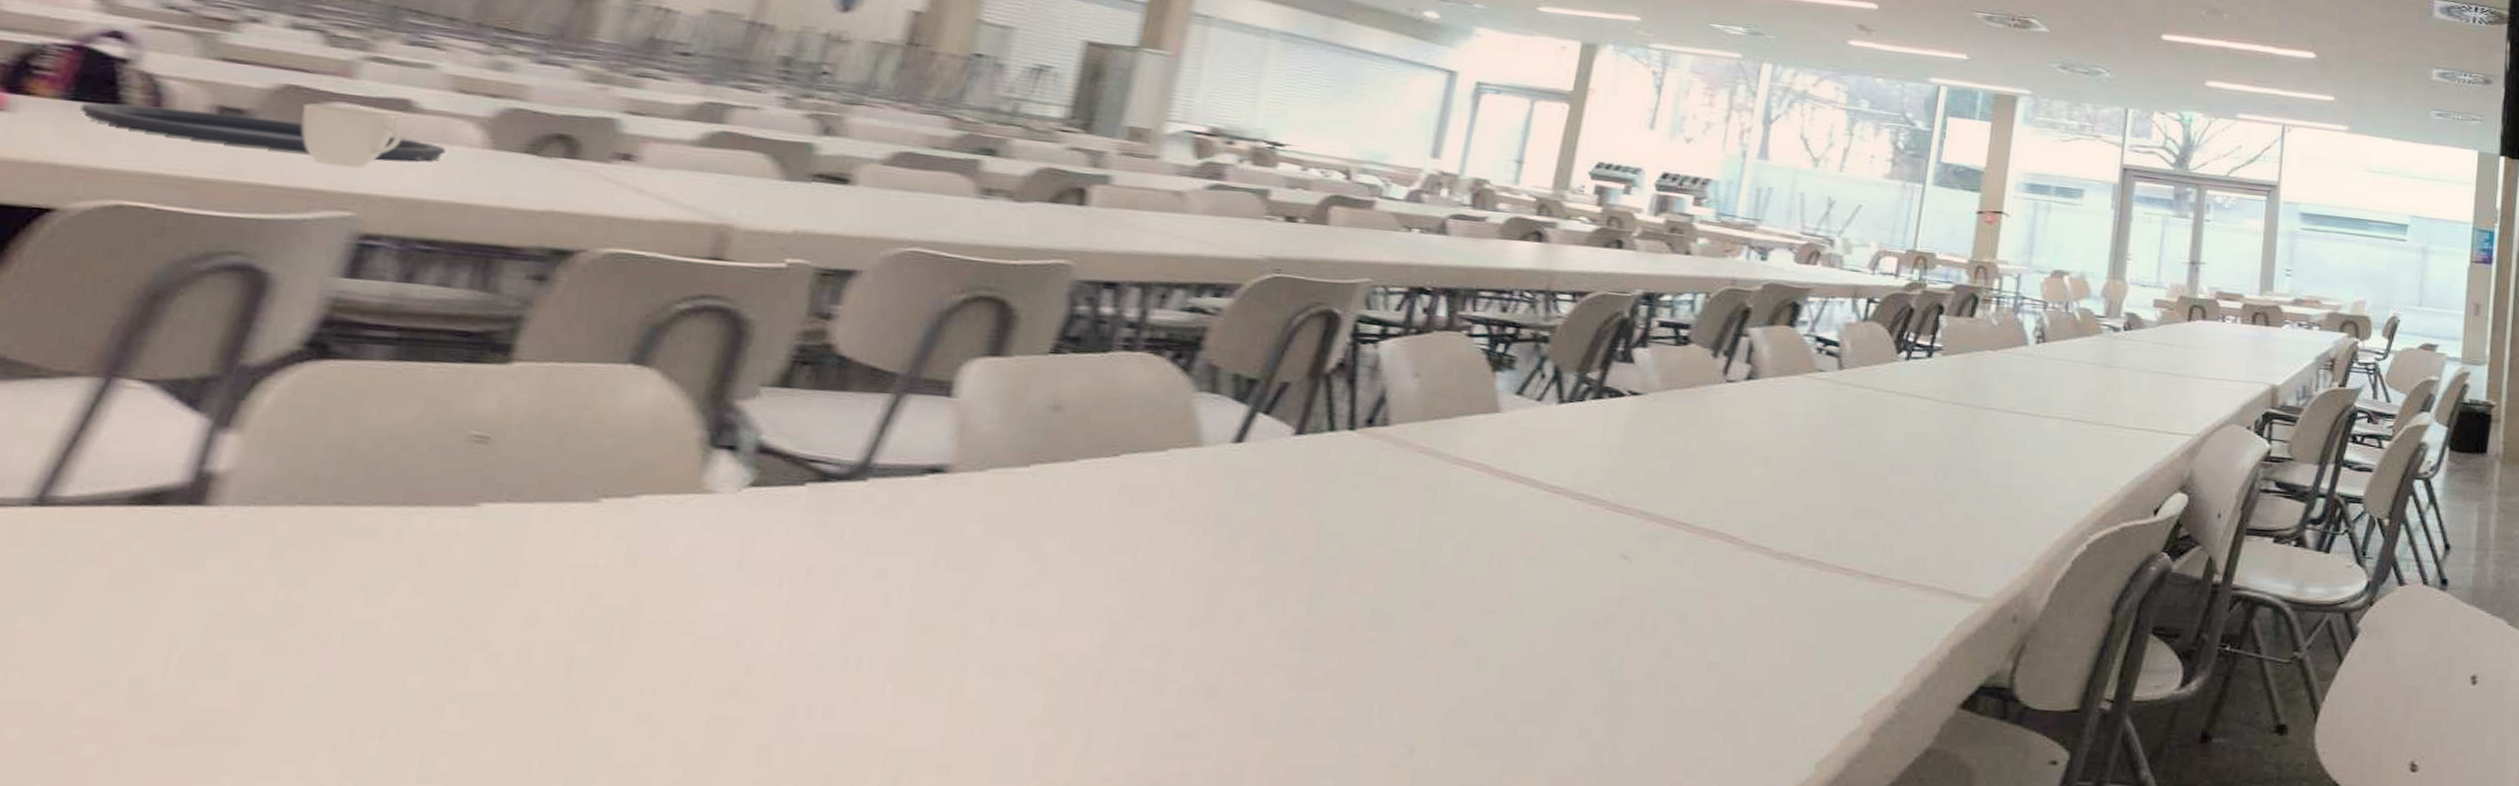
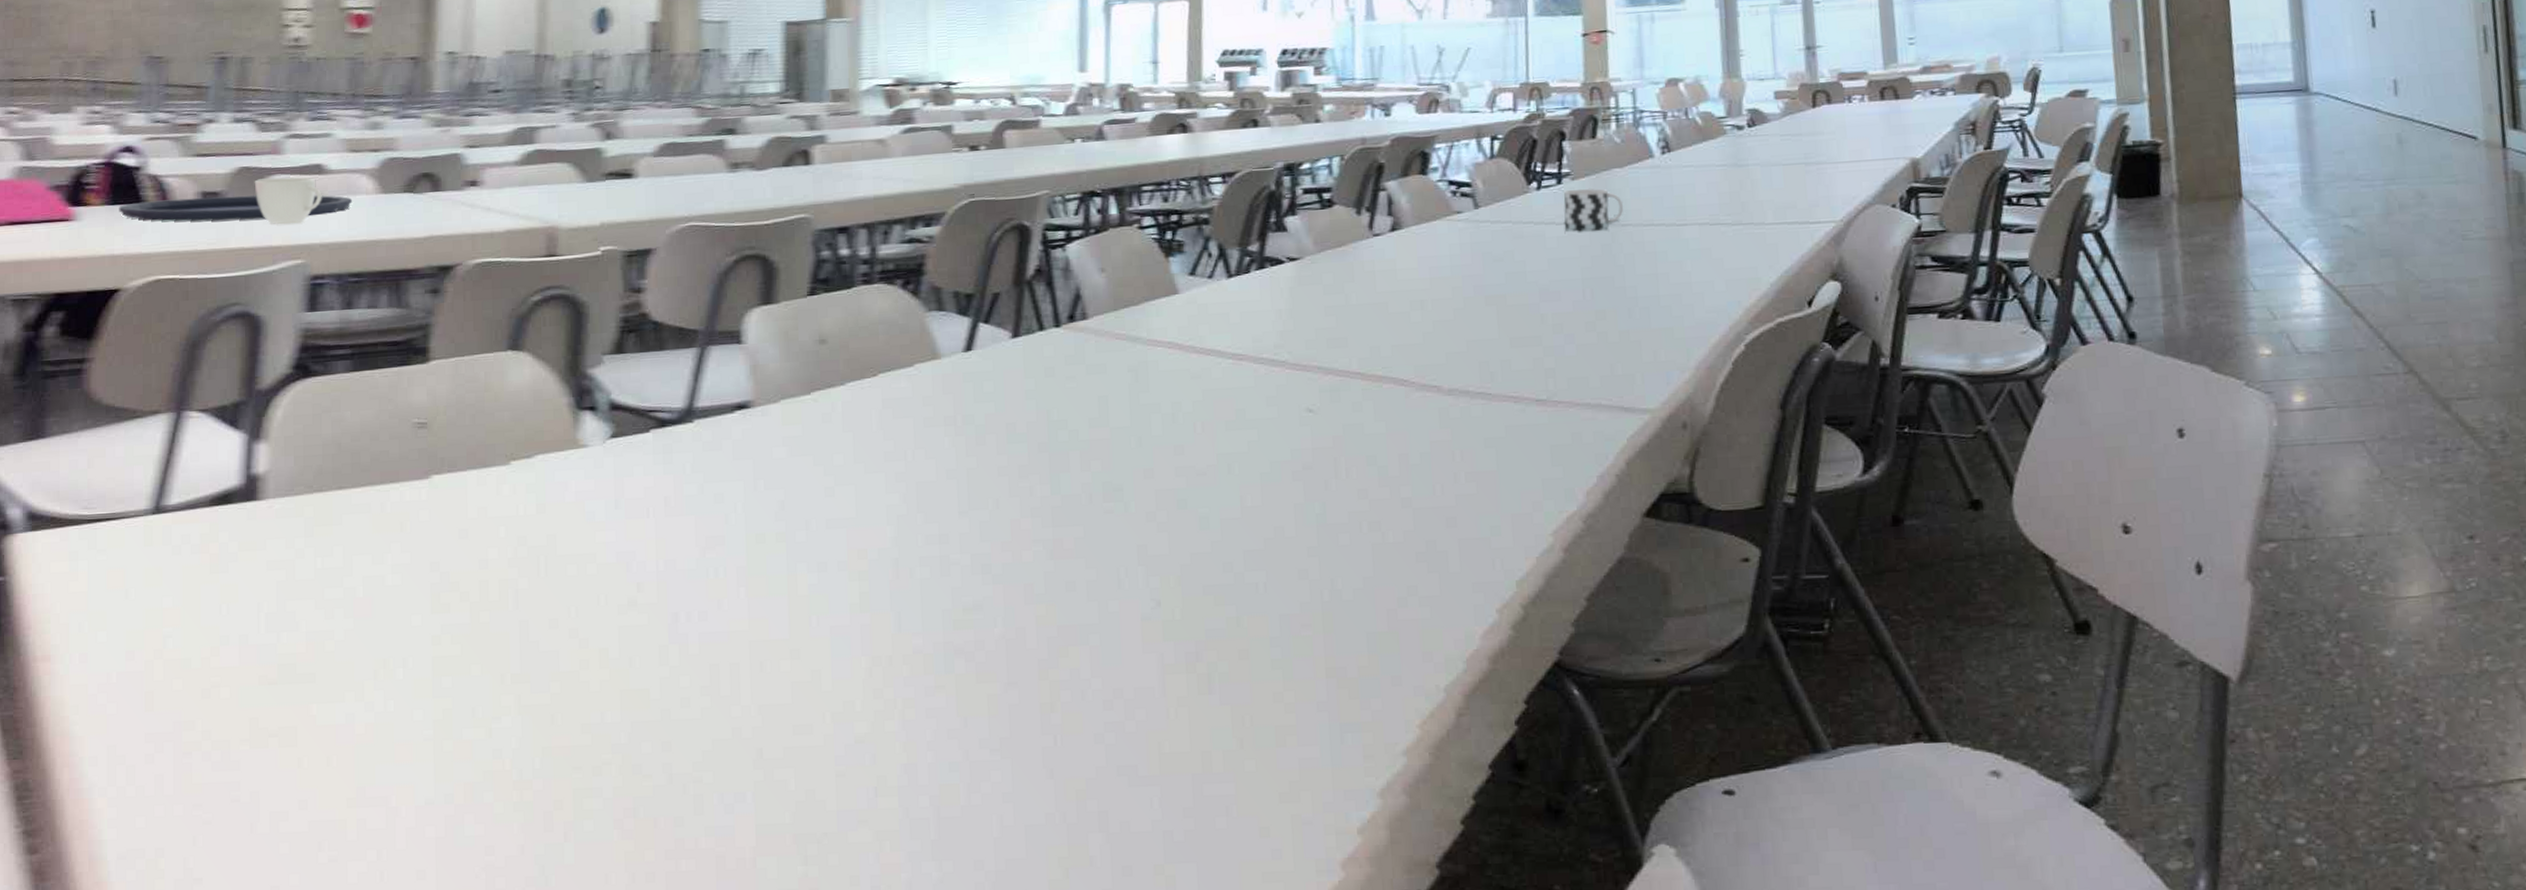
cup: none [1926,364,1991,414] -> present [1563,188,1624,234]

